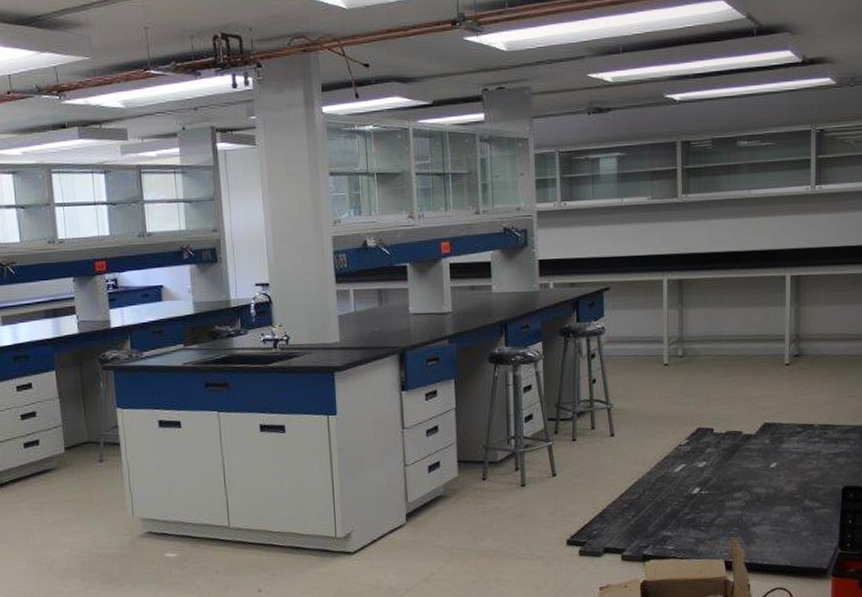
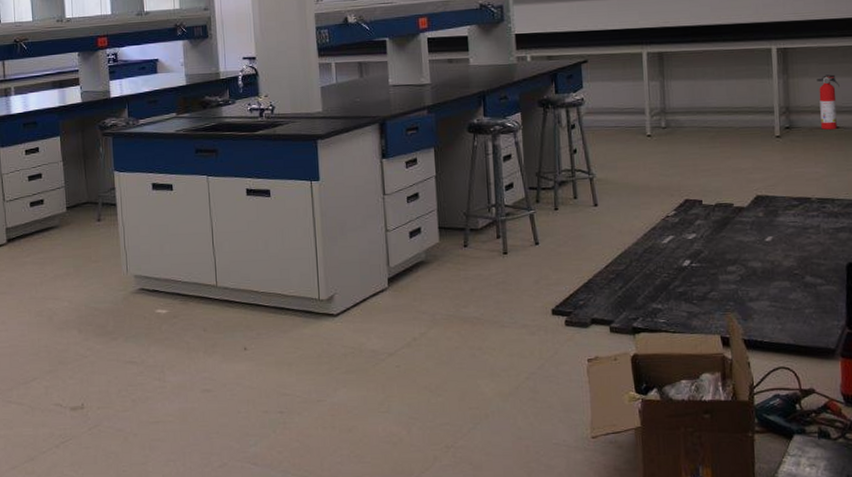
fire extinguisher: none [826,302,846,357] -> present [817,74,840,130]

